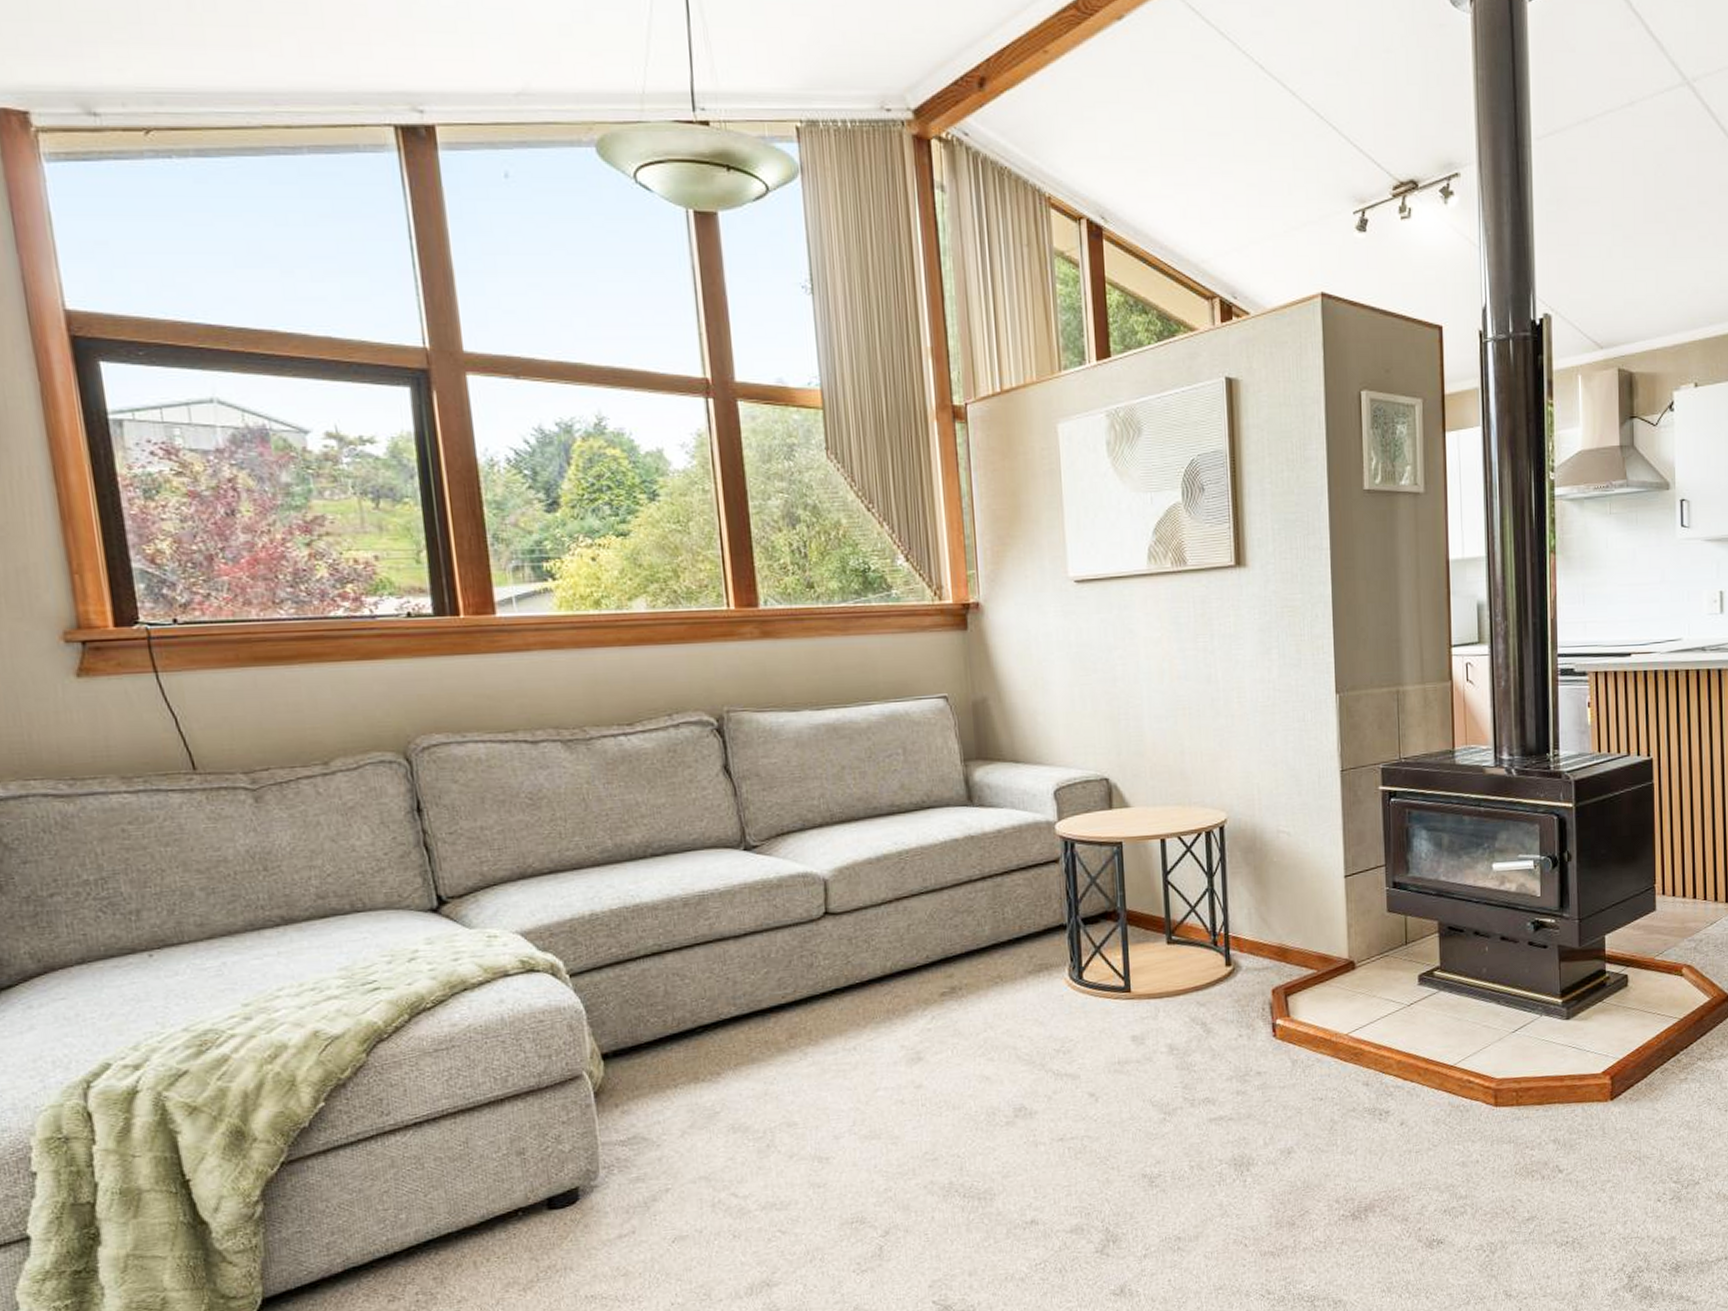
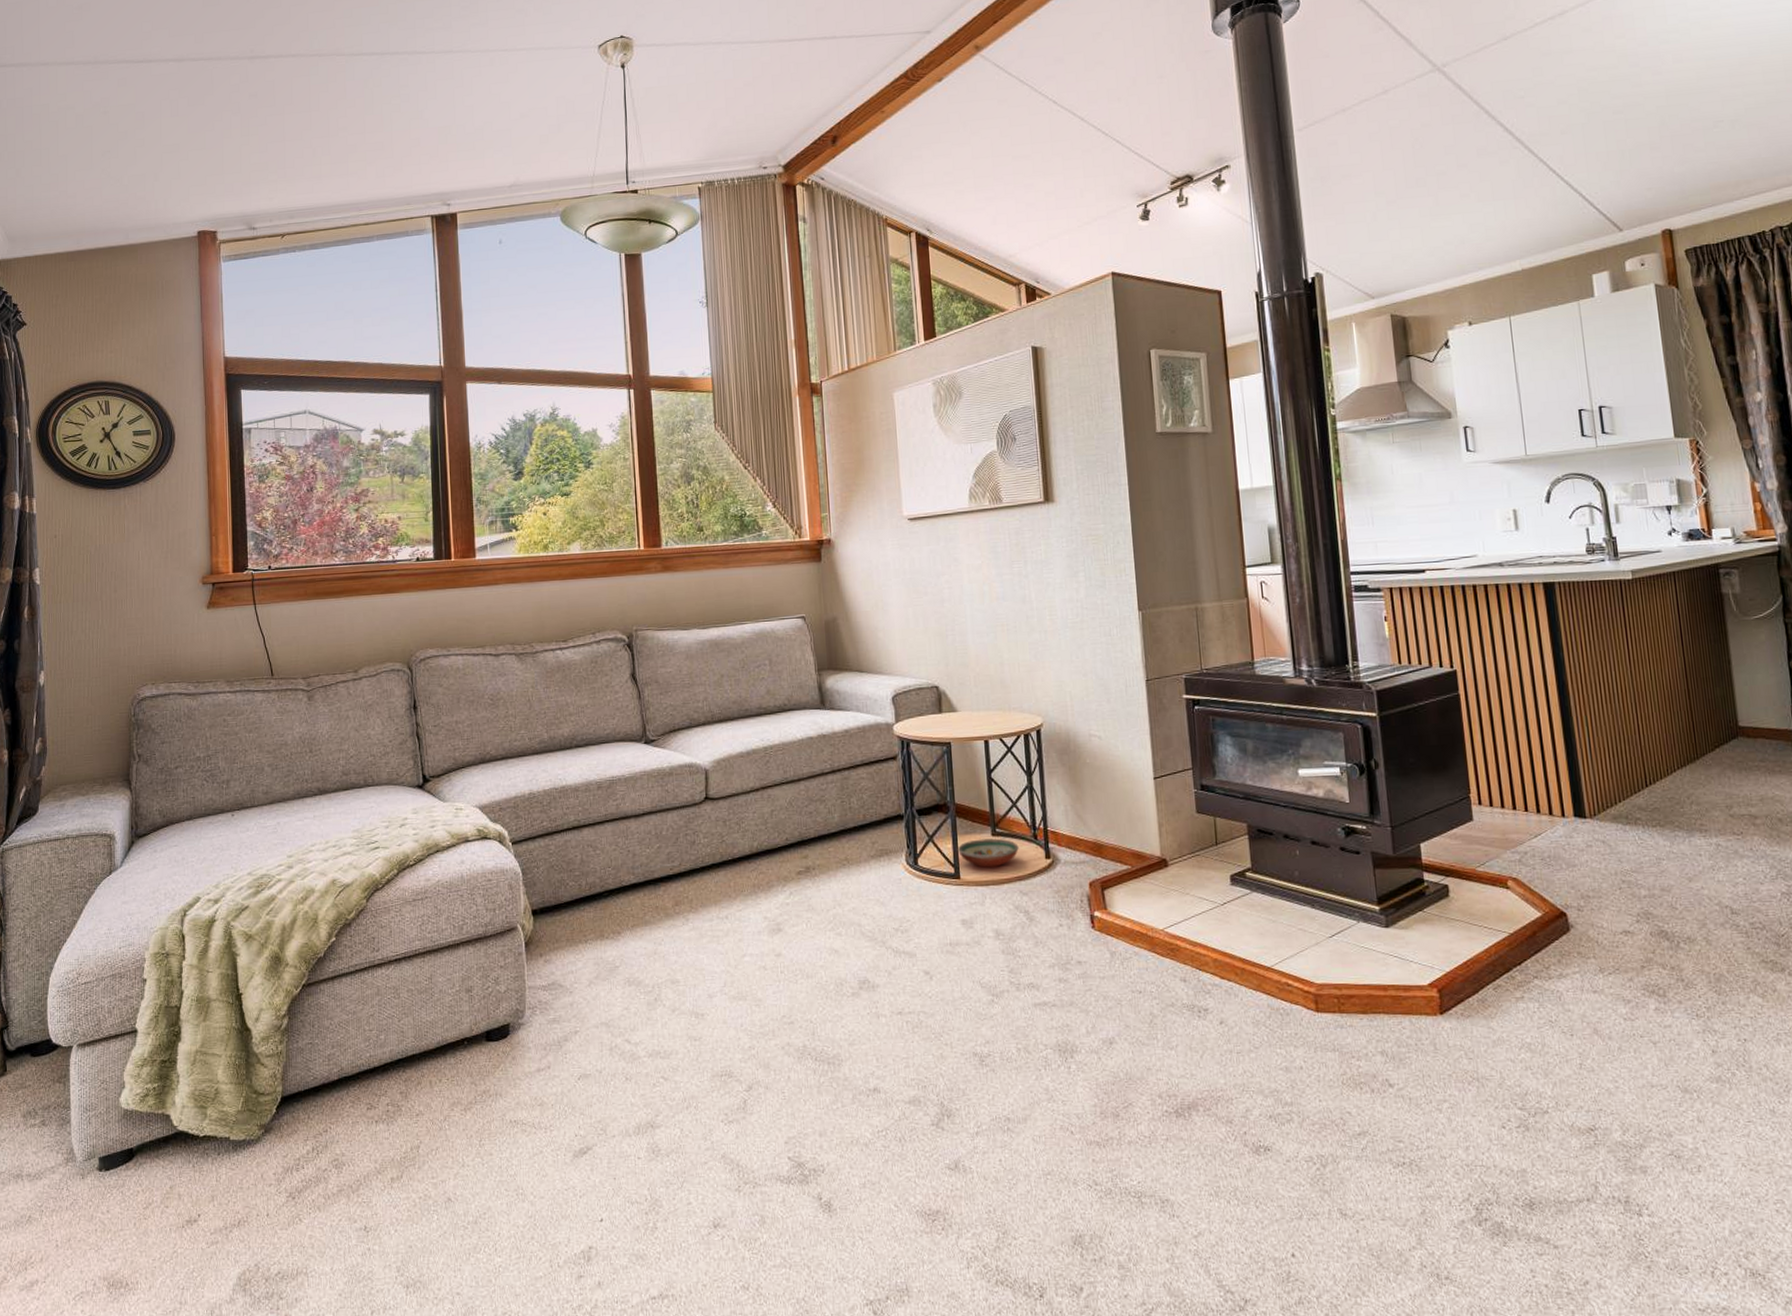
decorative bowl: none [1128,946,1197,979] -> present [957,838,1019,868]

